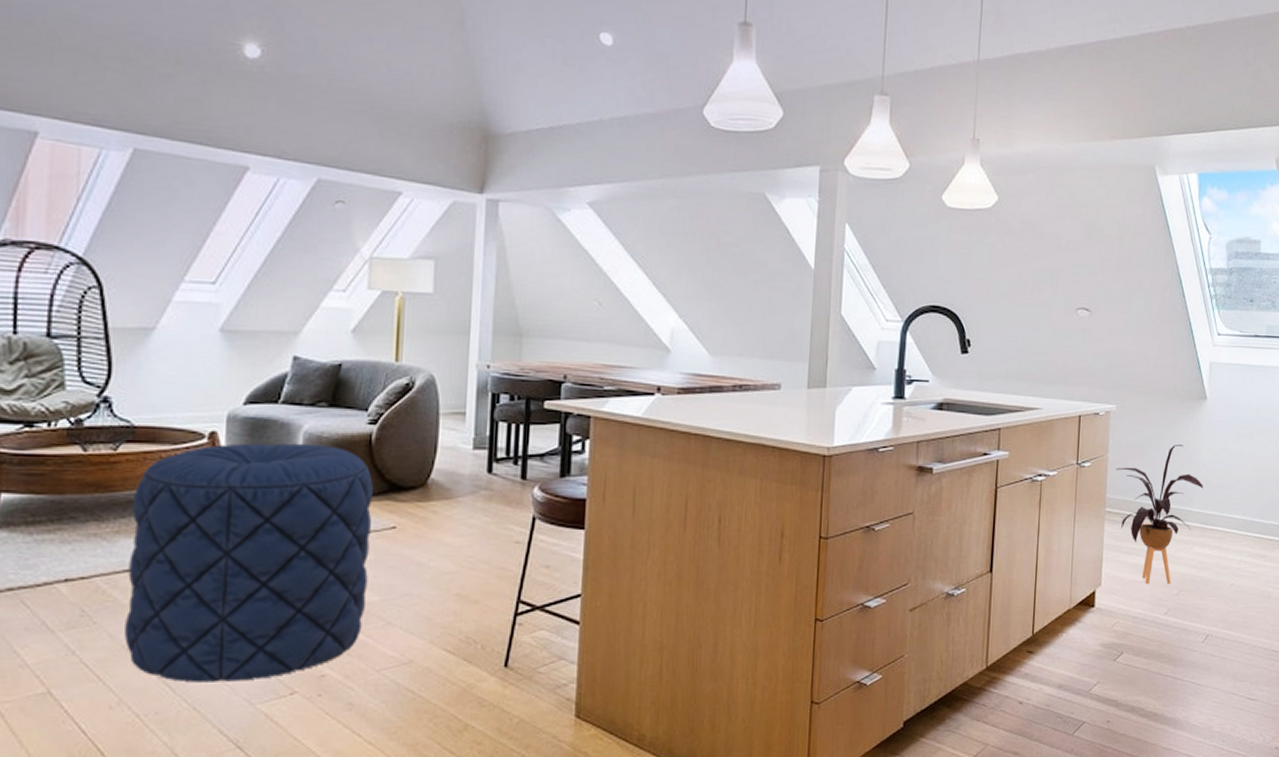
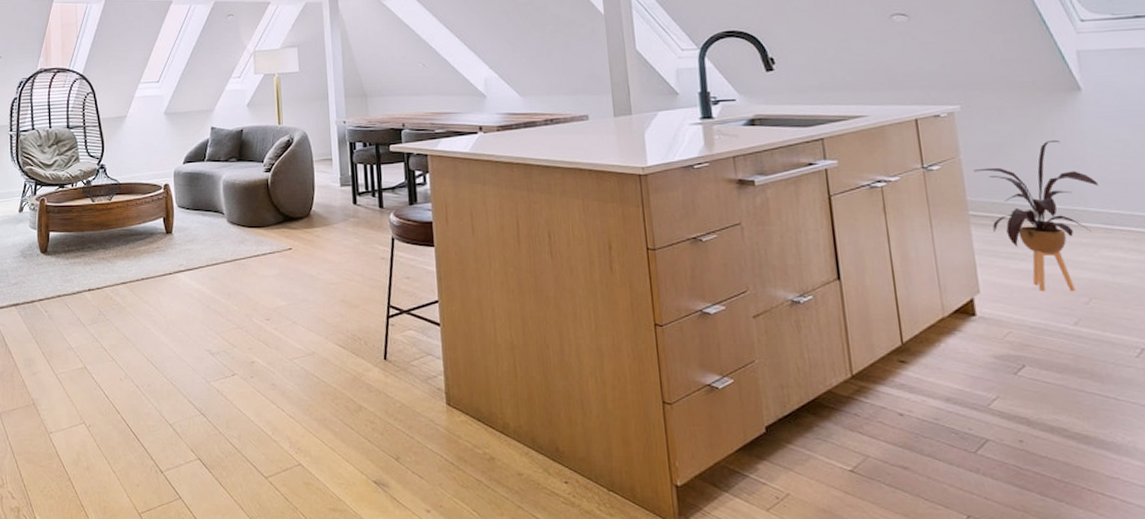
pouf: present [125,443,373,683] -> none [122,188,277,364]

